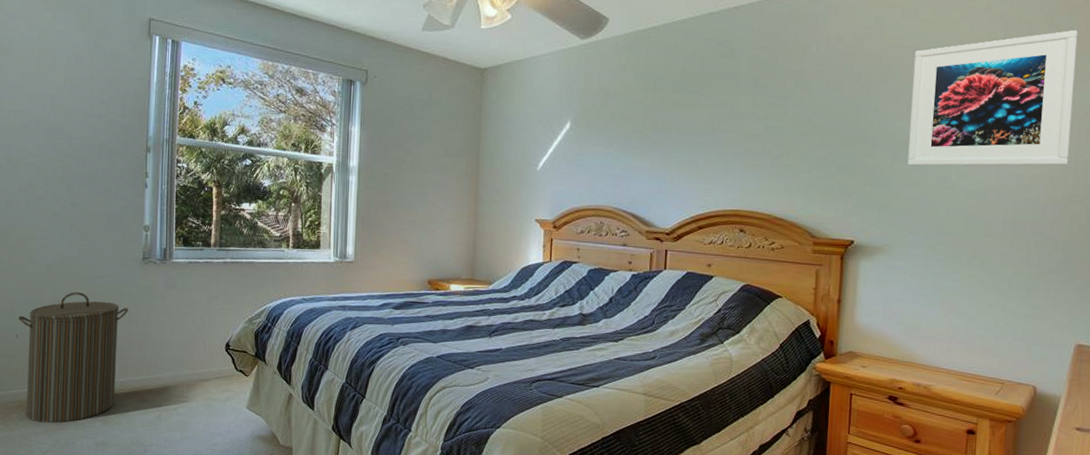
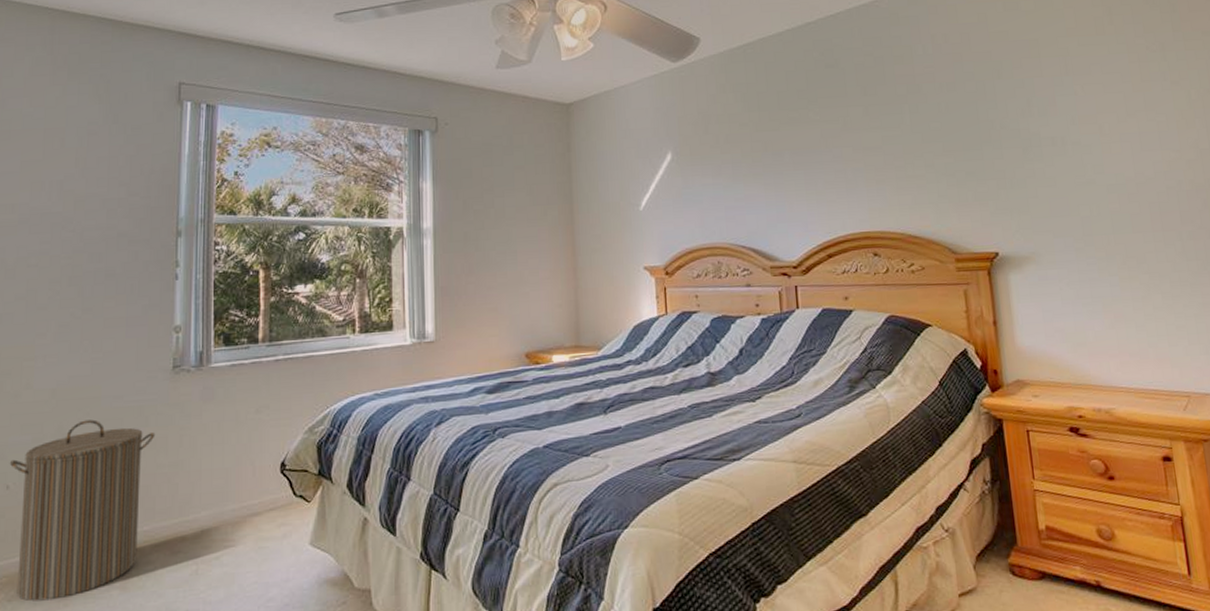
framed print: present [907,30,1078,166] -> none [1023,9,1203,164]

